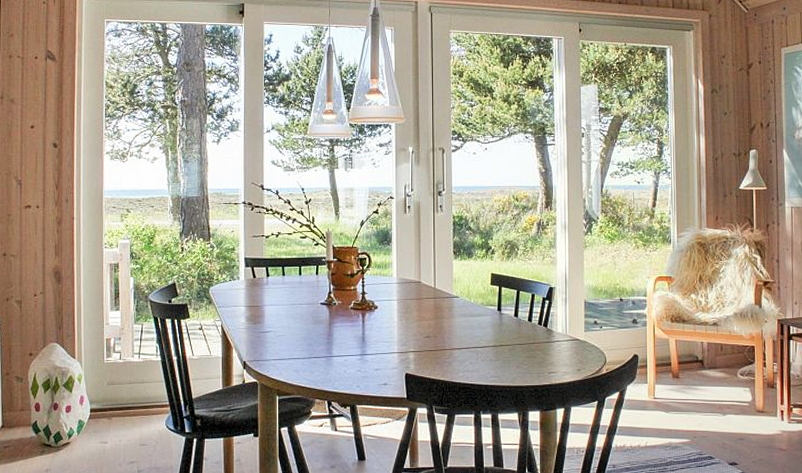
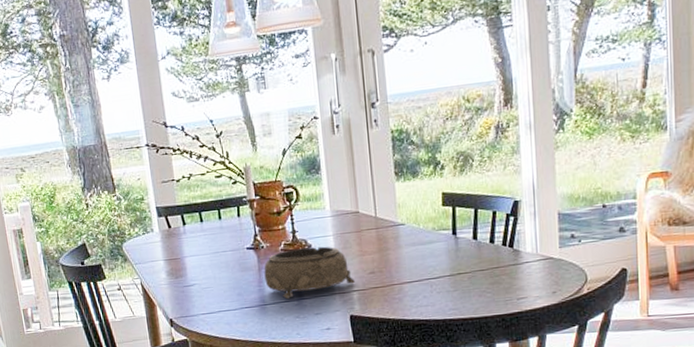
decorative bowl: none [334,309,412,353] -> present [263,246,355,299]

